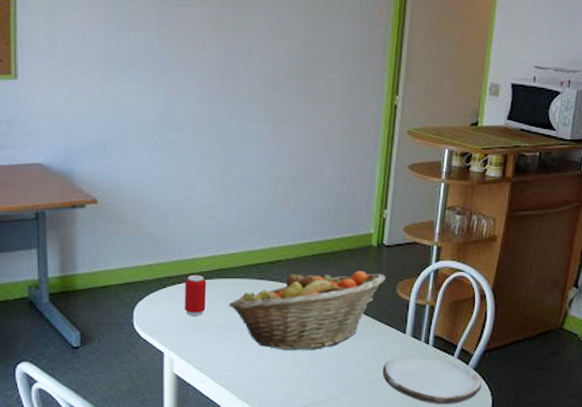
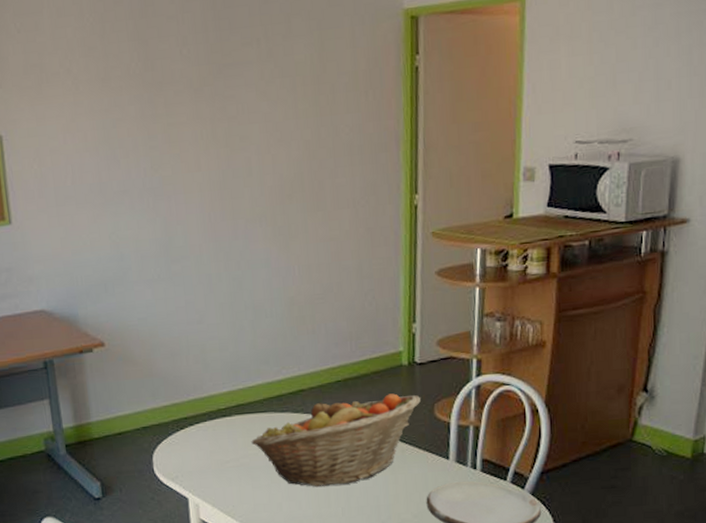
beverage can: present [184,275,207,316] -> none [203,412,228,457]

